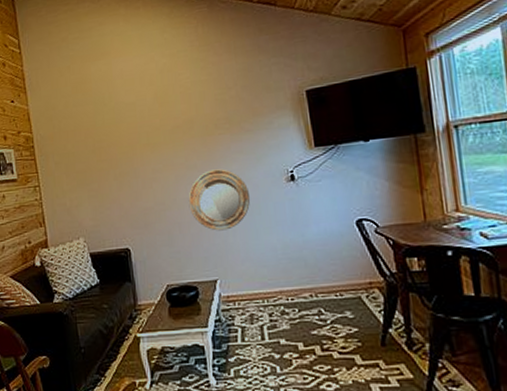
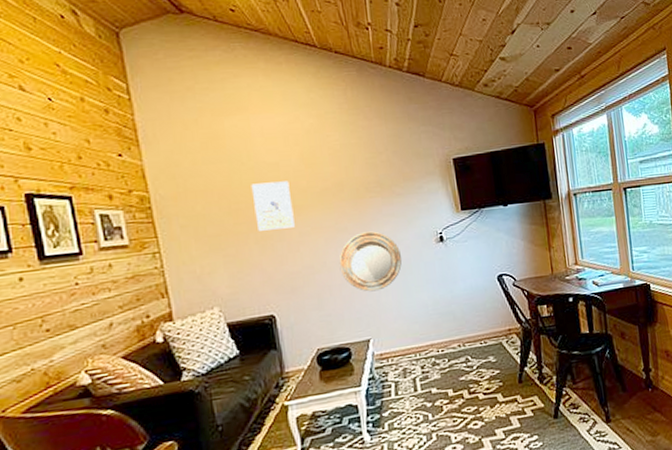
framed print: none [111,119,148,168] -> present [251,181,295,231]

